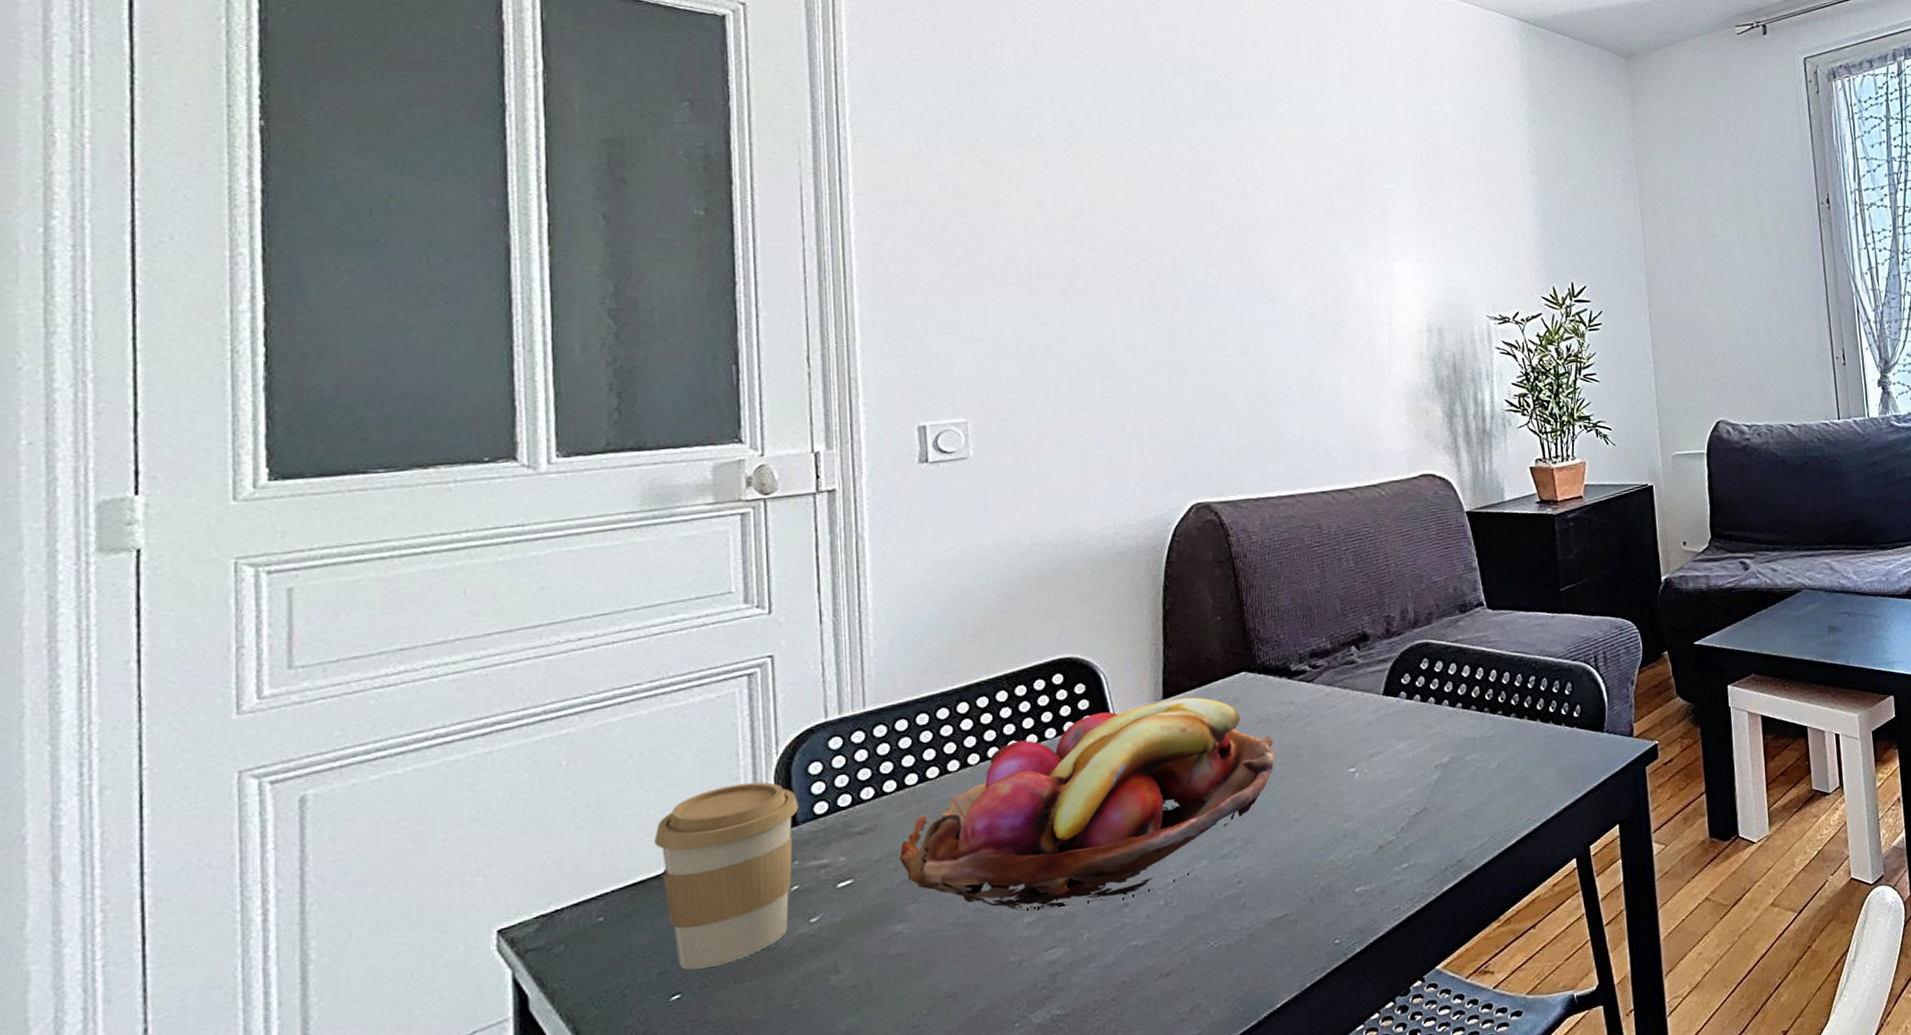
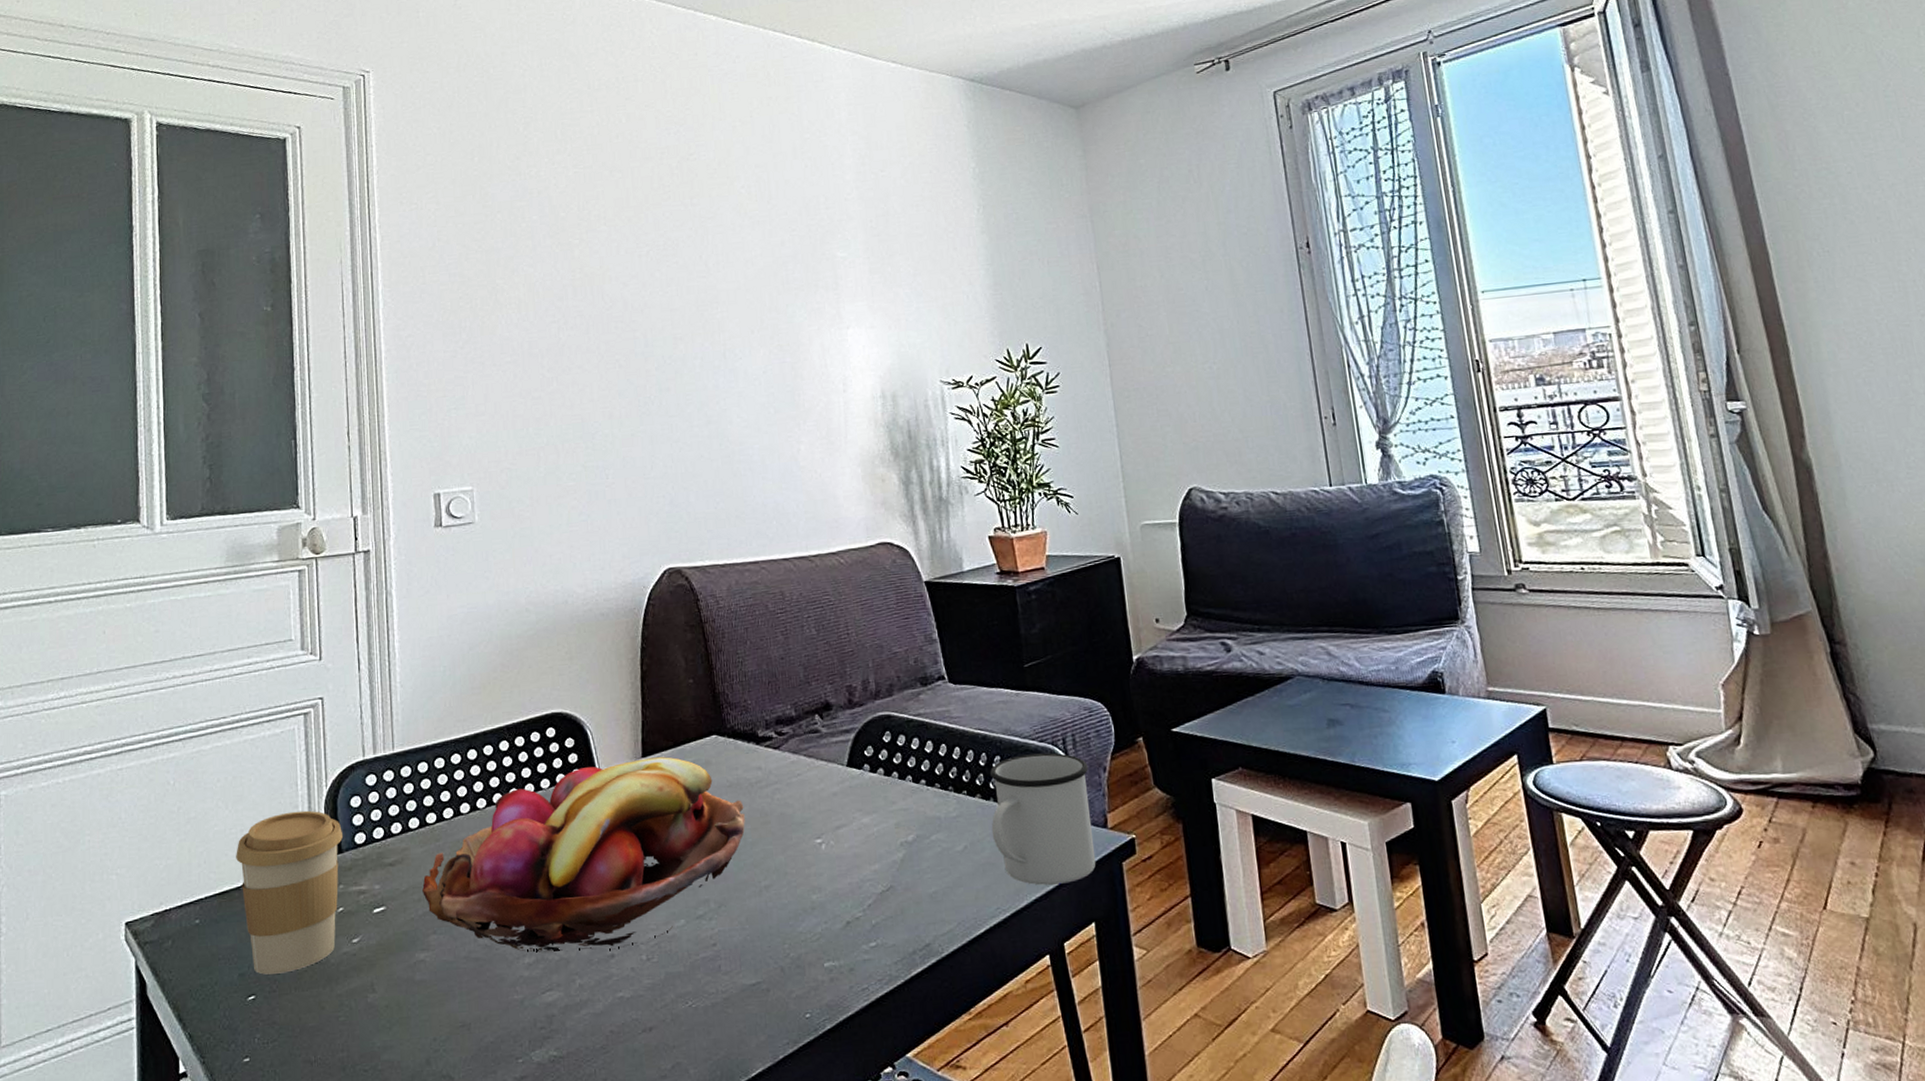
mug: none [1524,670,1622,795] -> present [990,752,1096,886]

